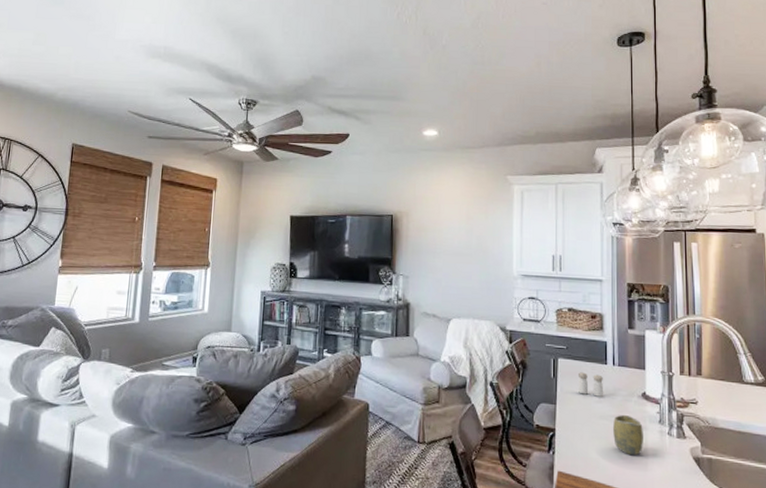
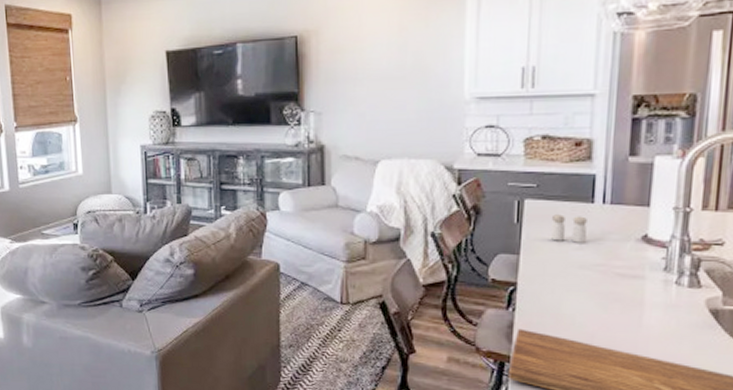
cup: present [613,414,643,456] -> none [596,262,640,310]

